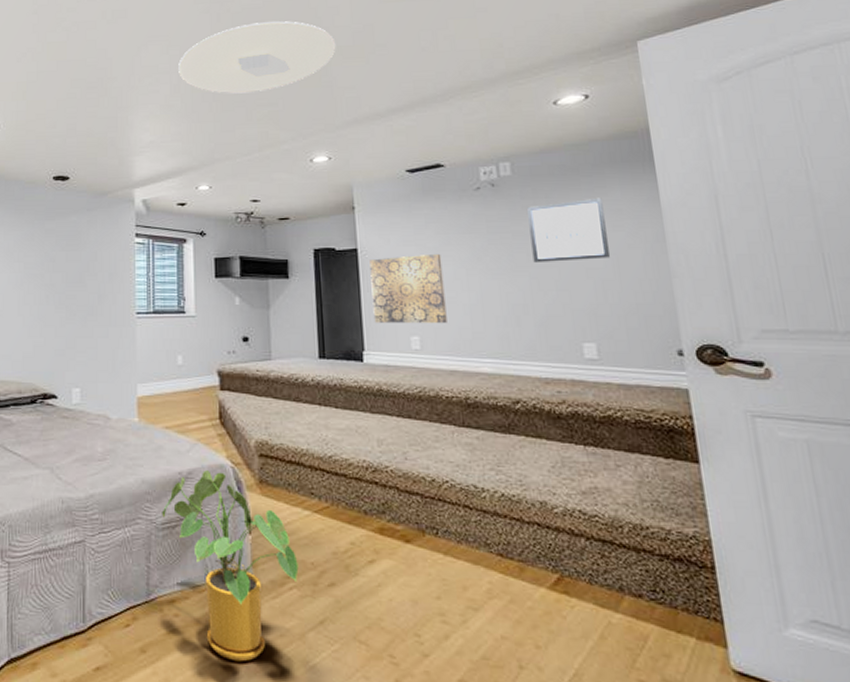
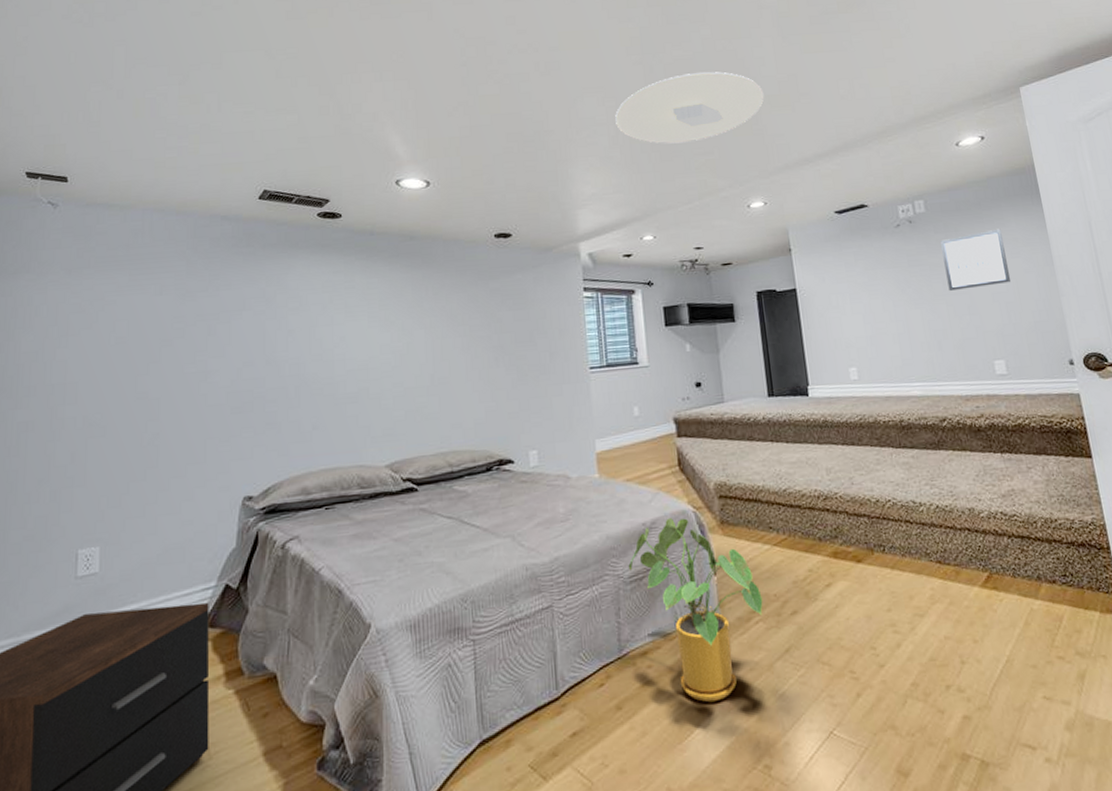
wall art: present [369,253,447,323] -> none [808,288,880,358]

